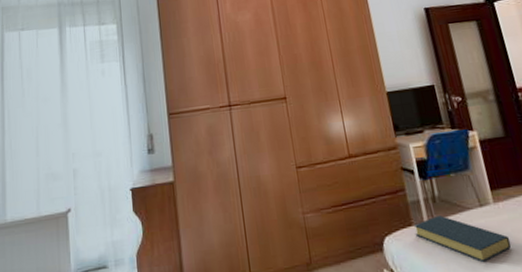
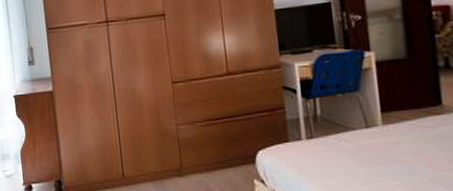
hardback book: present [413,214,512,263] -> none [289,133,396,181]

